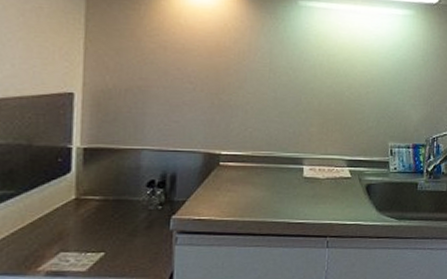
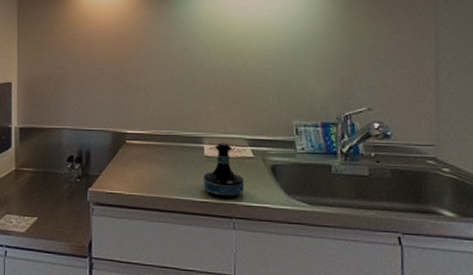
tequila bottle: none [300,163,340,219] -> present [203,142,244,199]

